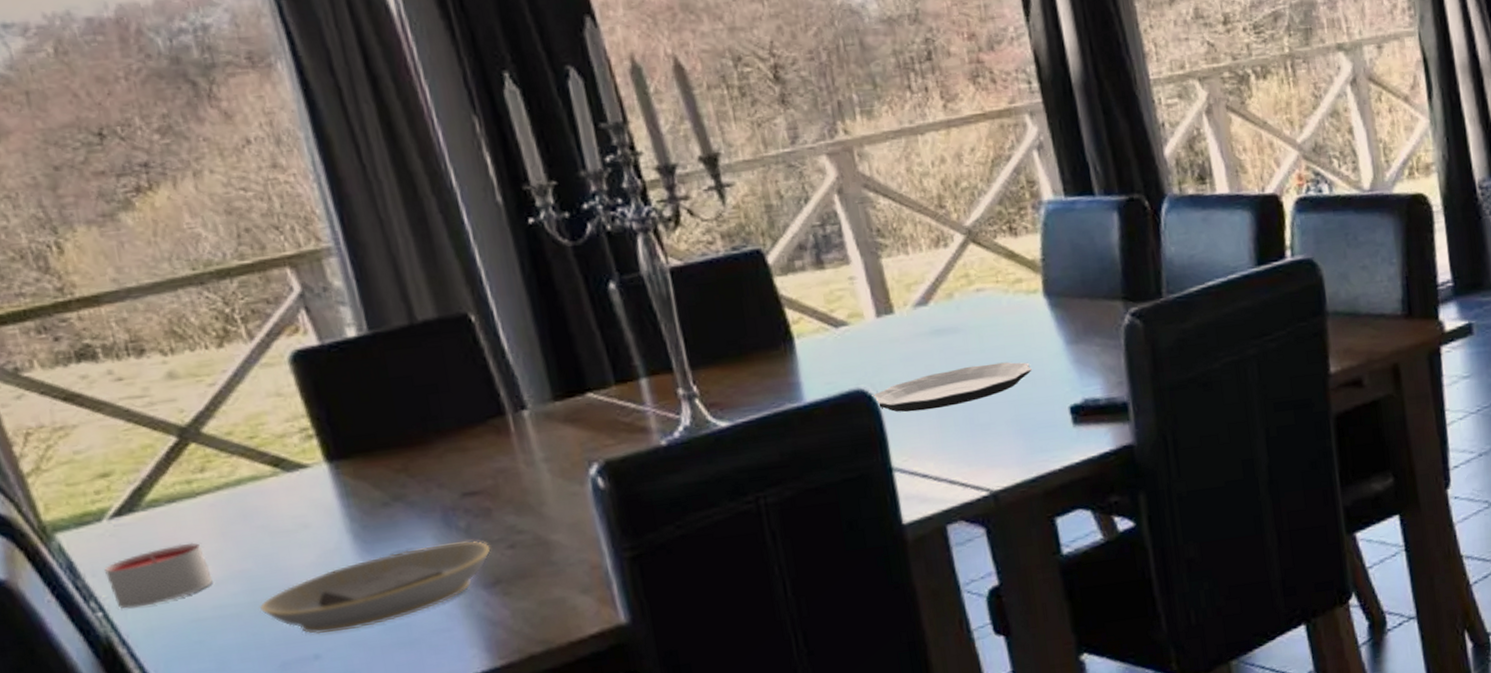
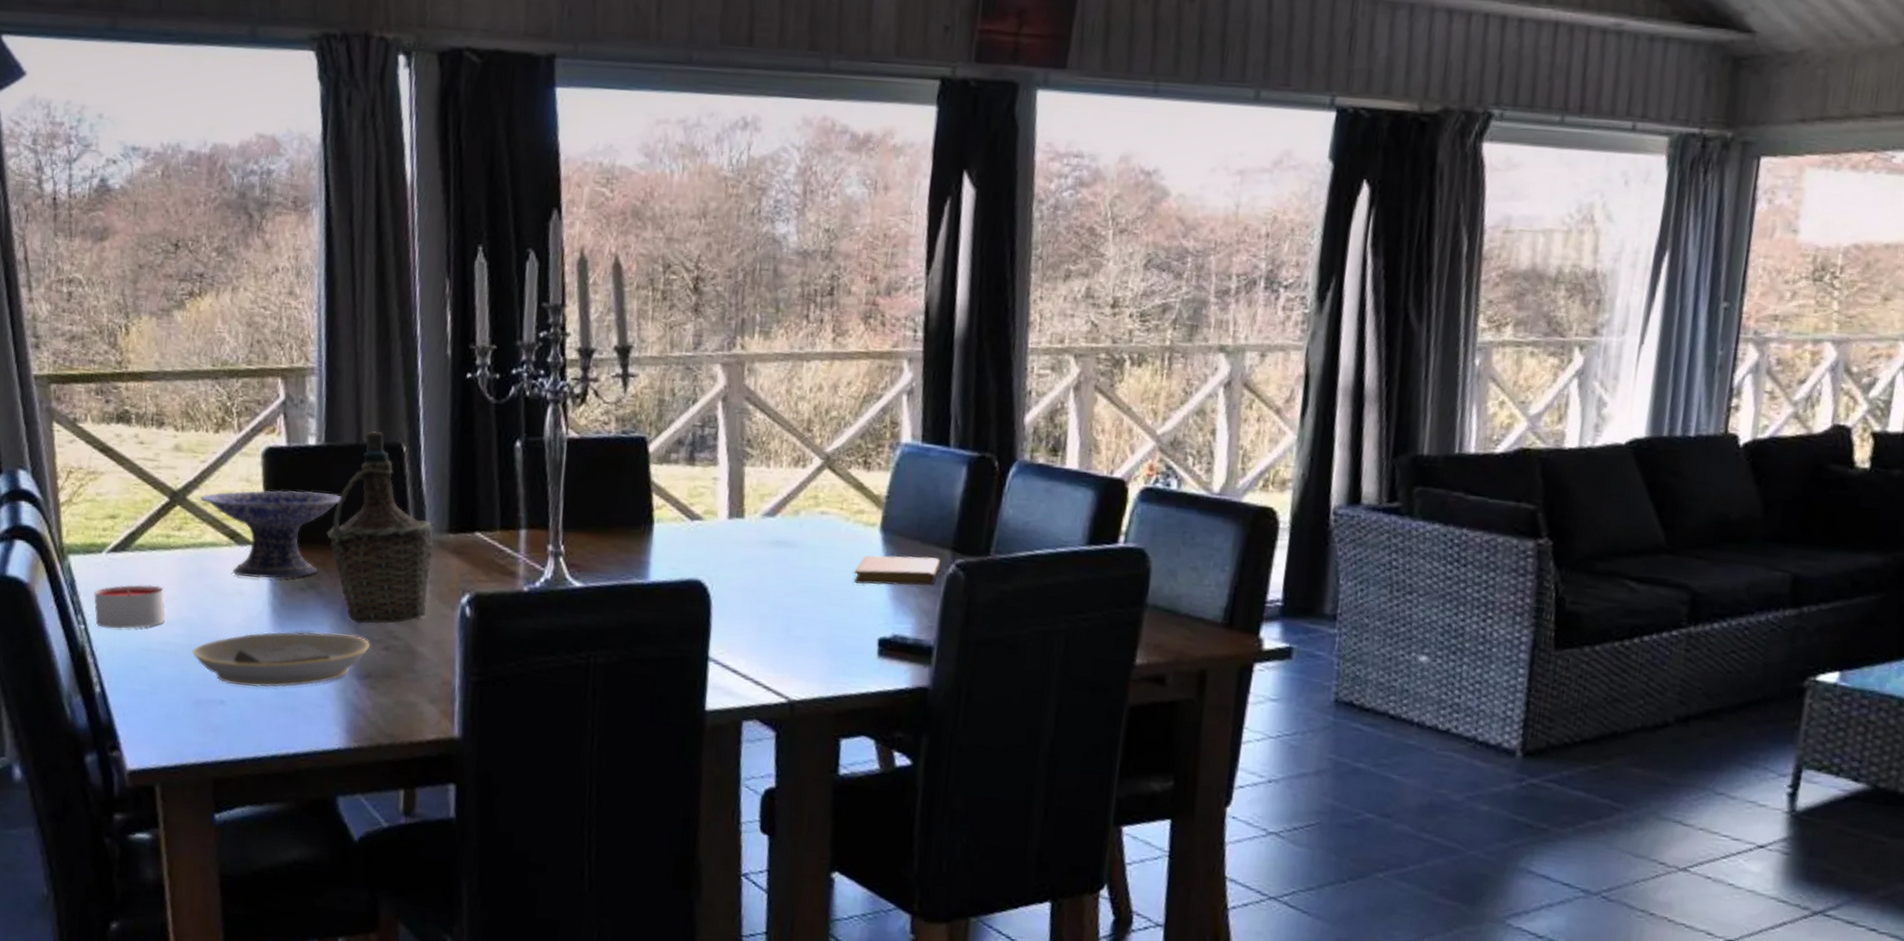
decorative bowl: none [219,387,414,508] -> present [200,490,346,579]
bottle: none [399,304,551,527] -> present [327,430,433,624]
plate: present [872,362,1032,412] -> none [707,580,853,614]
notebook: none [1027,311,1116,356] -> present [853,555,941,587]

